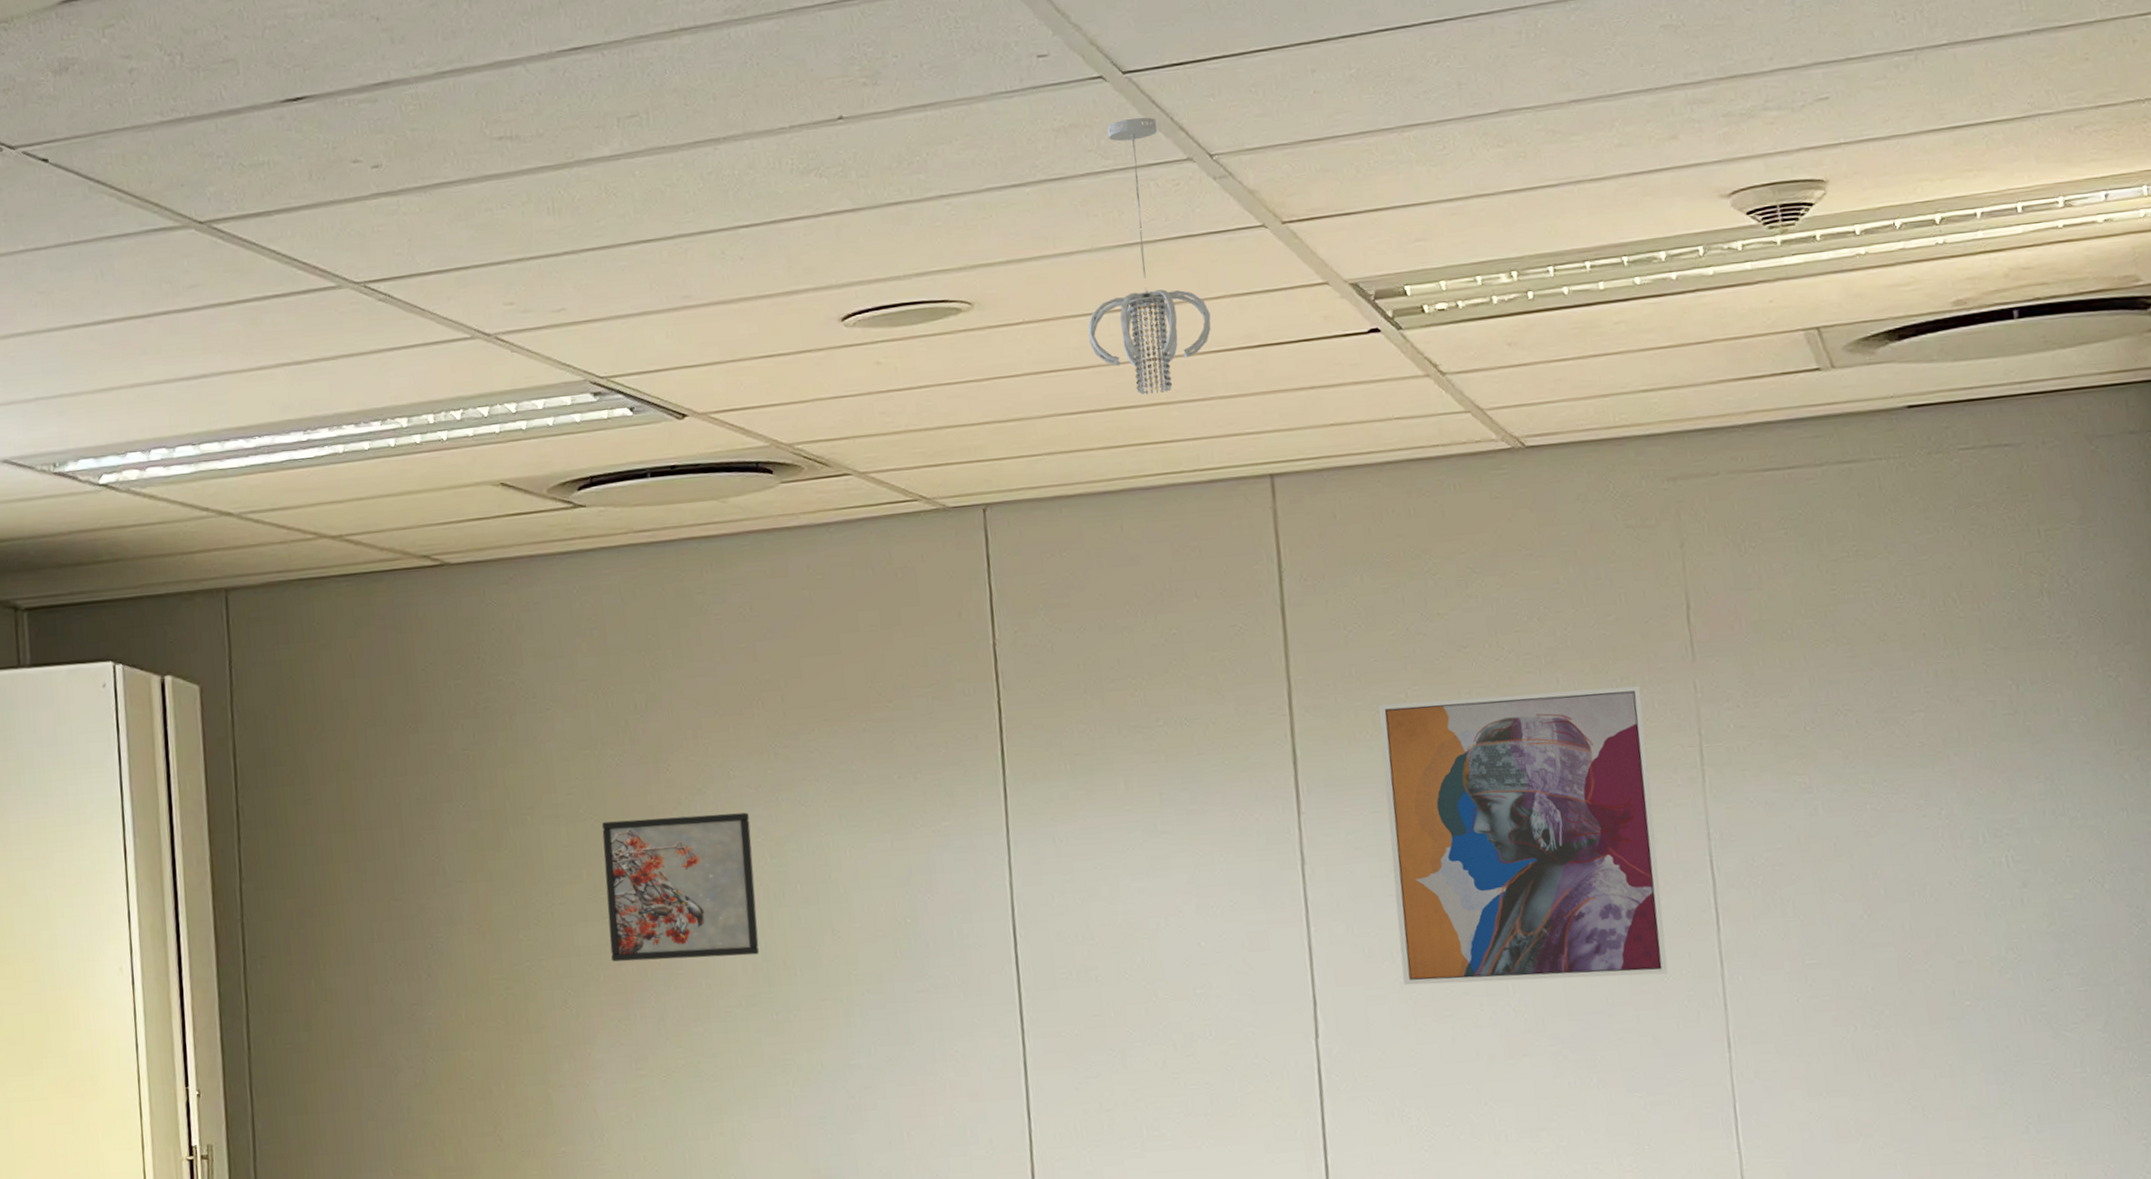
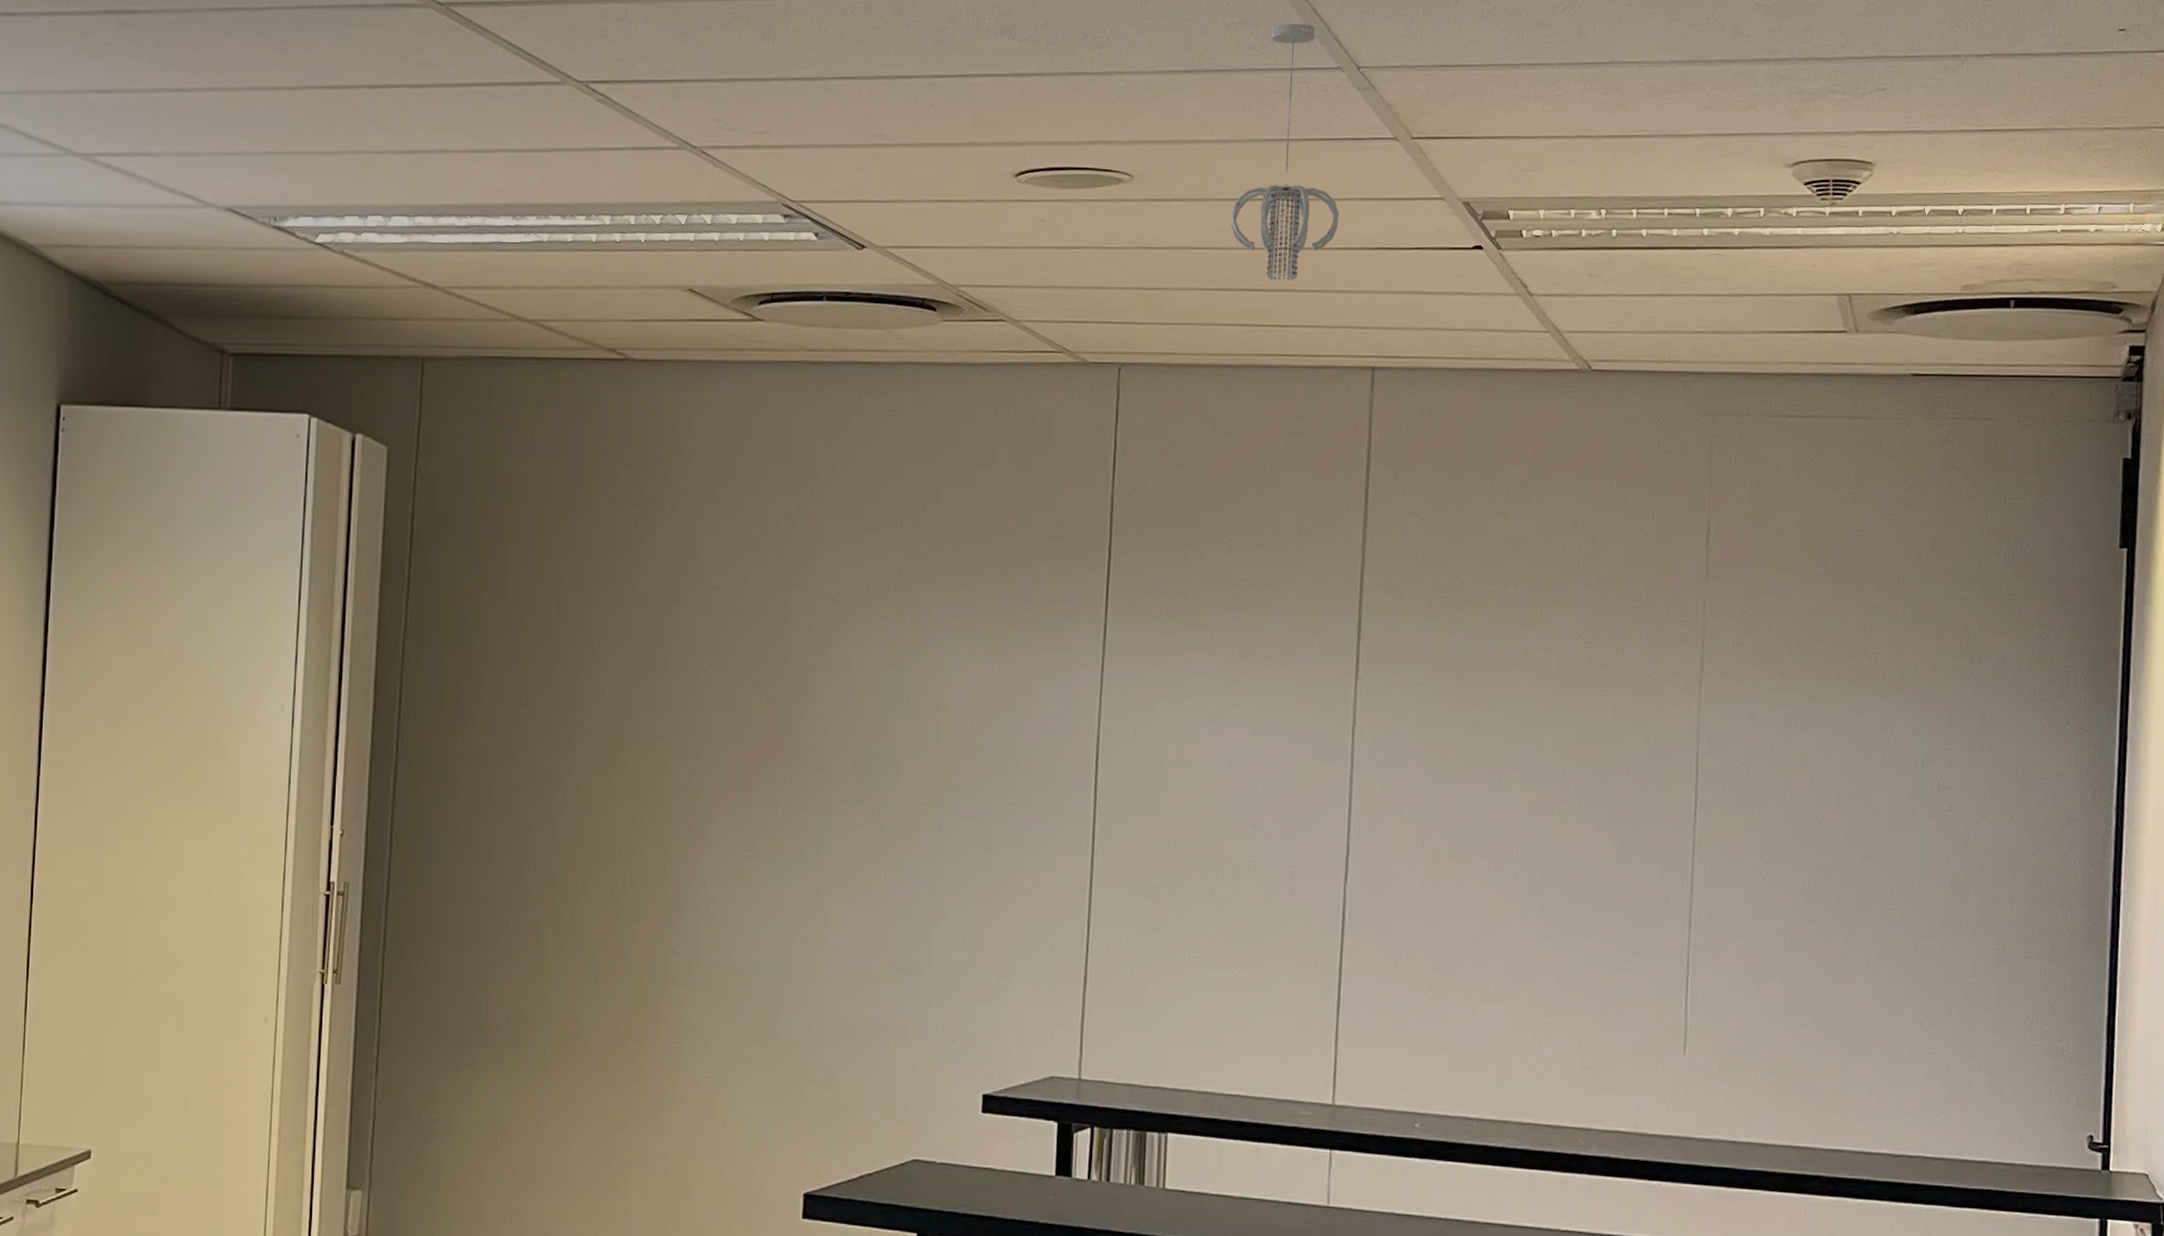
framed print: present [601,812,759,962] -> none [736,618,875,756]
wall art: present [1378,686,1668,986] -> none [1425,587,1659,856]

